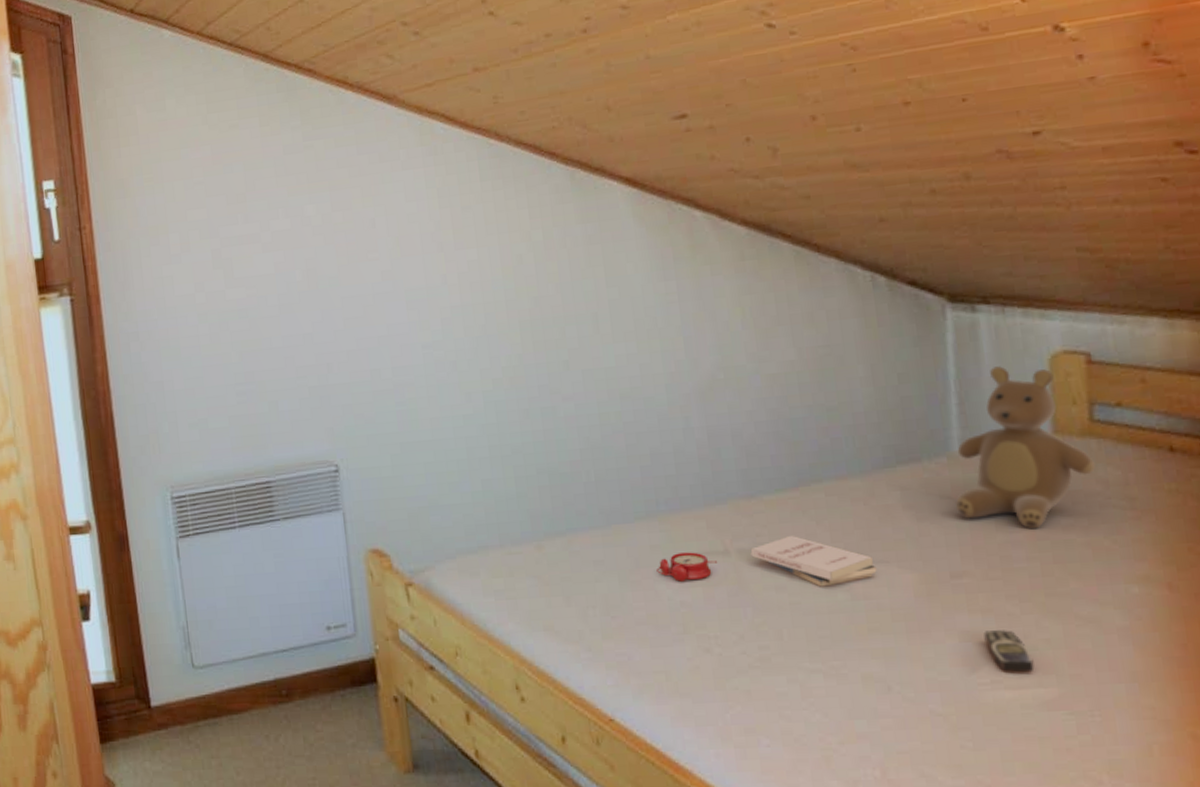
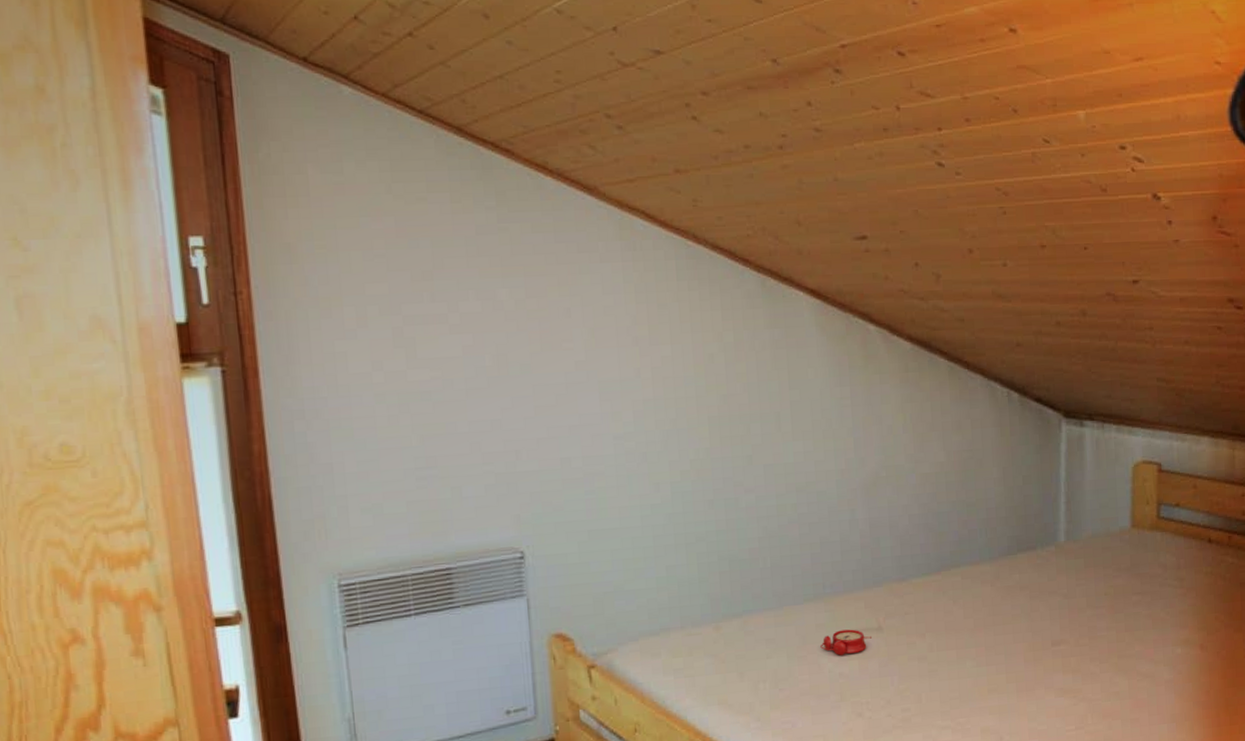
books: present [750,535,877,587] -> none [899,612,998,656]
teddy bear: present [954,366,1095,529] -> none [1058,472,1158,605]
mobile phone: present [983,630,1035,672] -> none [1073,686,1107,720]

